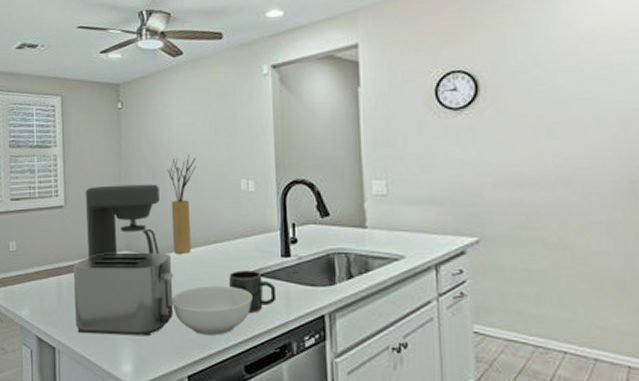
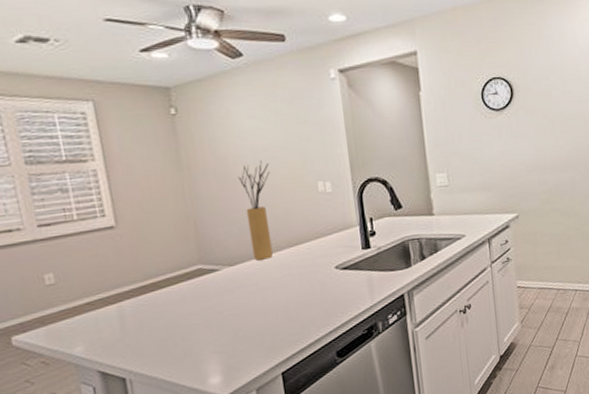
toaster: present [73,252,174,335] -> none [135,261,261,358]
coffee maker: present [86,184,160,258] -> none [142,193,238,278]
bowl: present [171,285,253,336] -> none [256,283,339,333]
mug: present [228,270,277,313] -> none [314,265,361,304]

